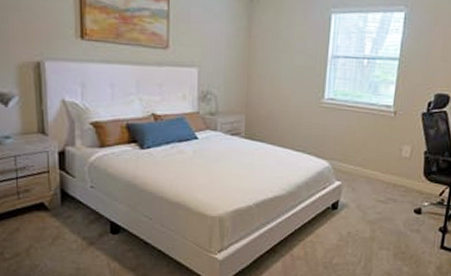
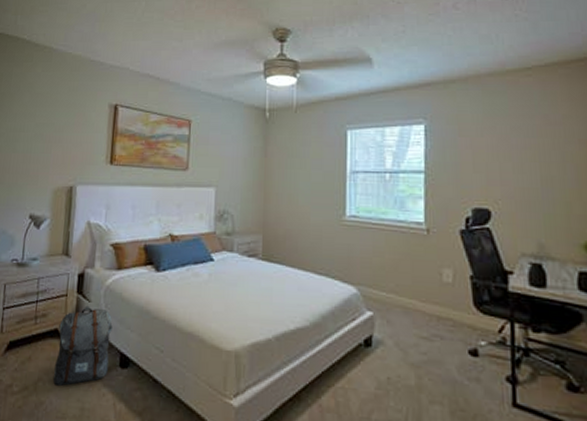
backpack: none [44,181,100,251] -> present [52,305,113,386]

